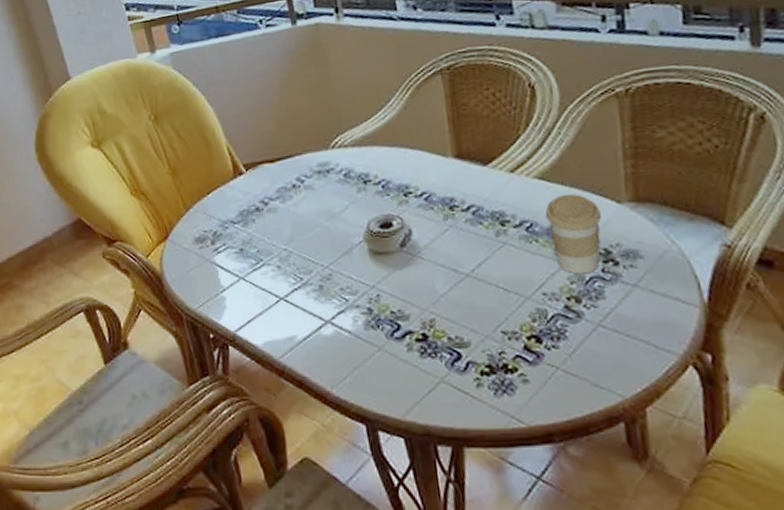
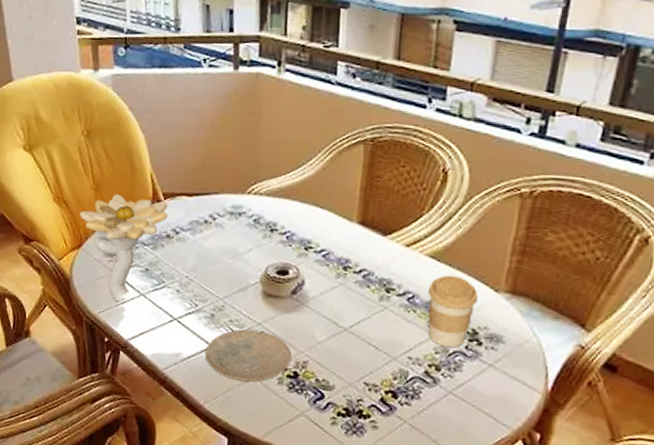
flower: none [159,174,254,292] -> present [79,194,168,302]
plate: none [320,294,416,356] -> present [204,329,291,383]

